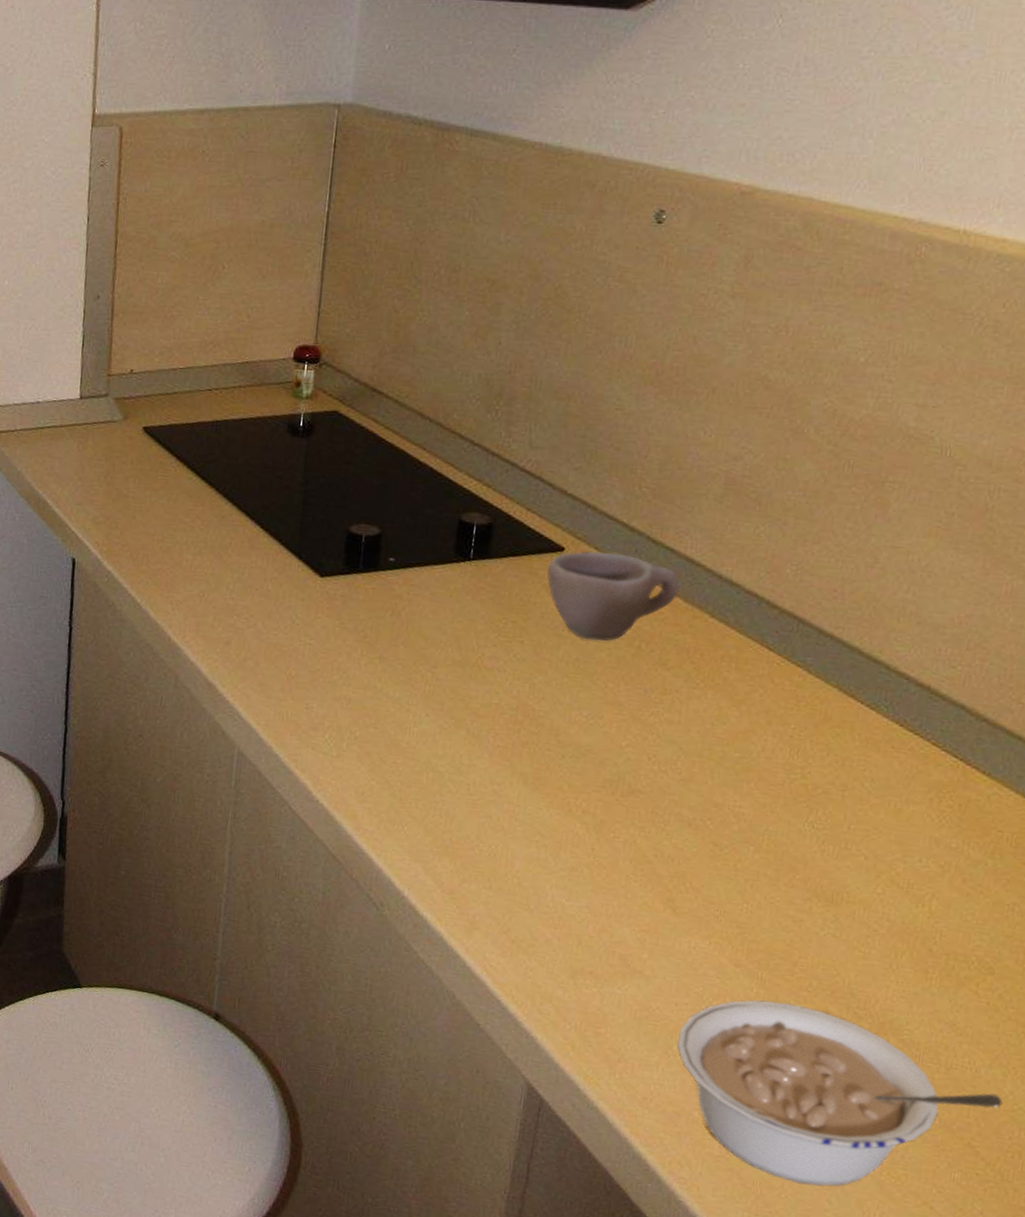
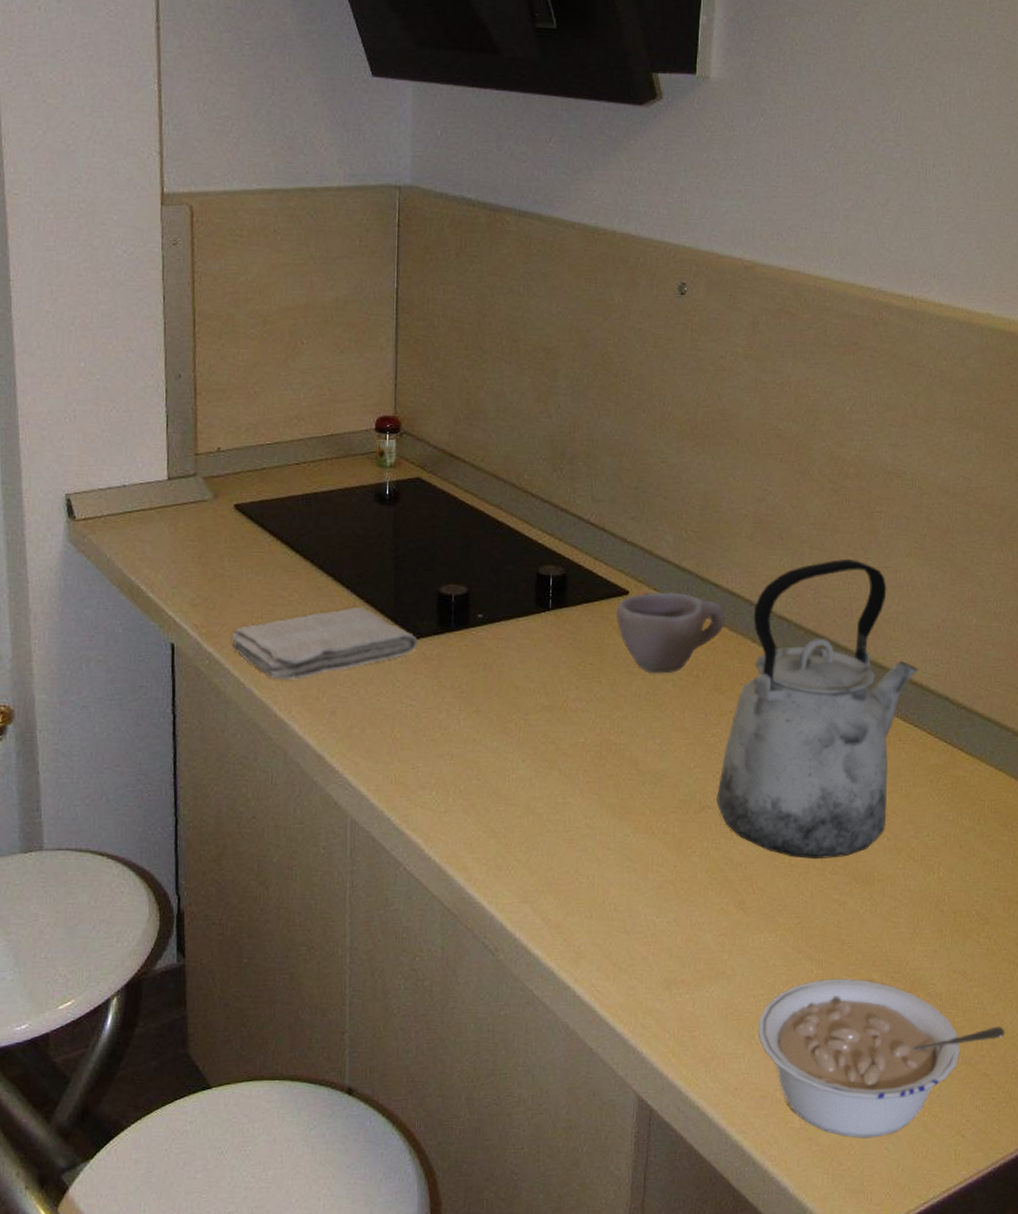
washcloth: none [131,539,322,606] -> present [232,608,418,681]
kettle: none [649,532,927,870] -> present [716,558,918,860]

